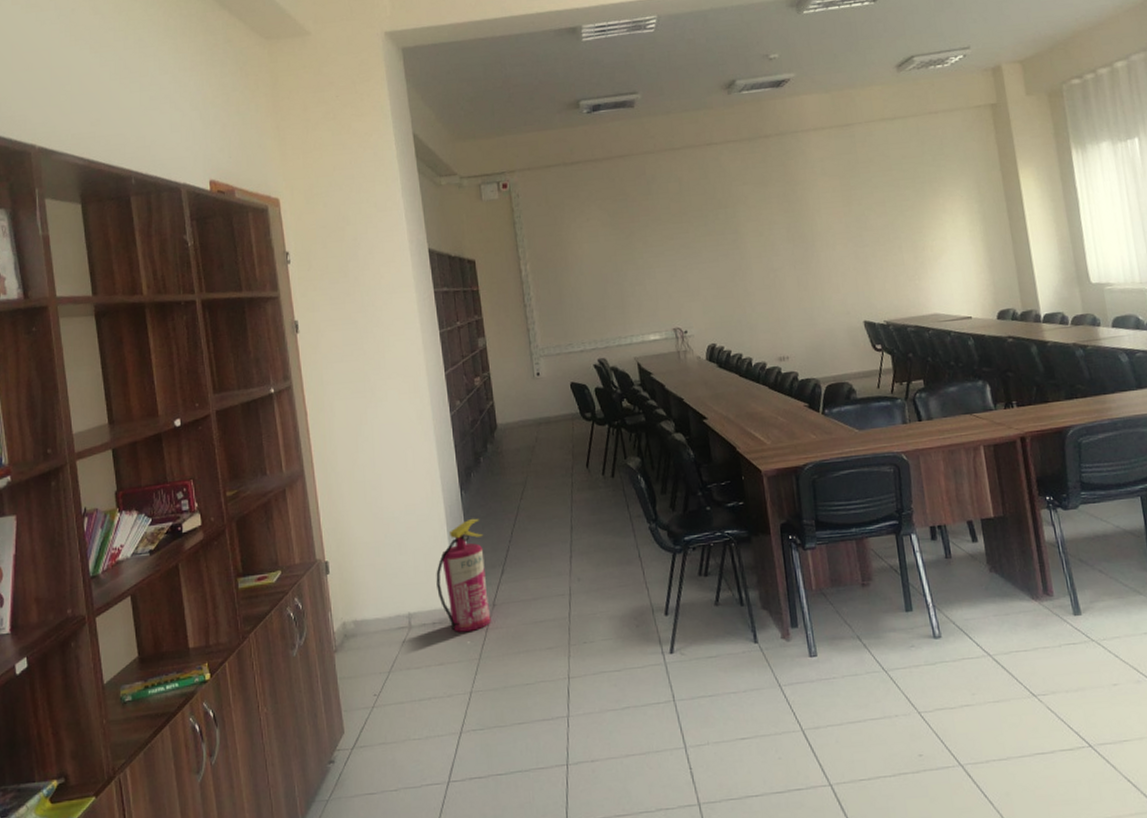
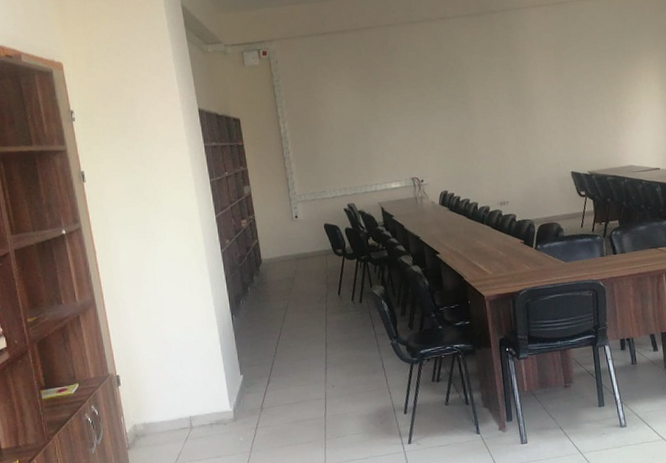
fire extinguisher: present [436,518,491,632] -> none [212,338,260,431]

